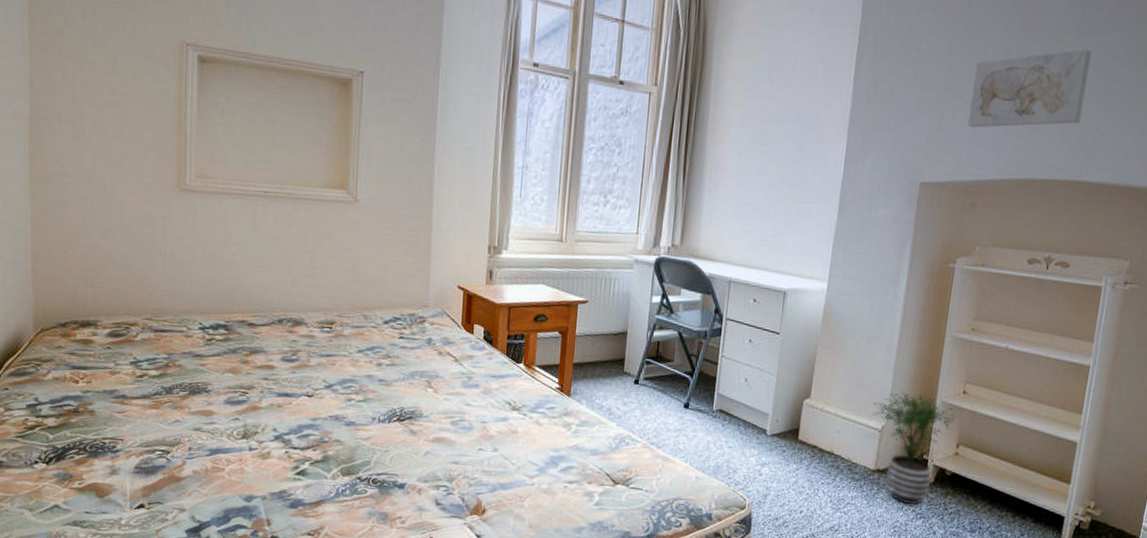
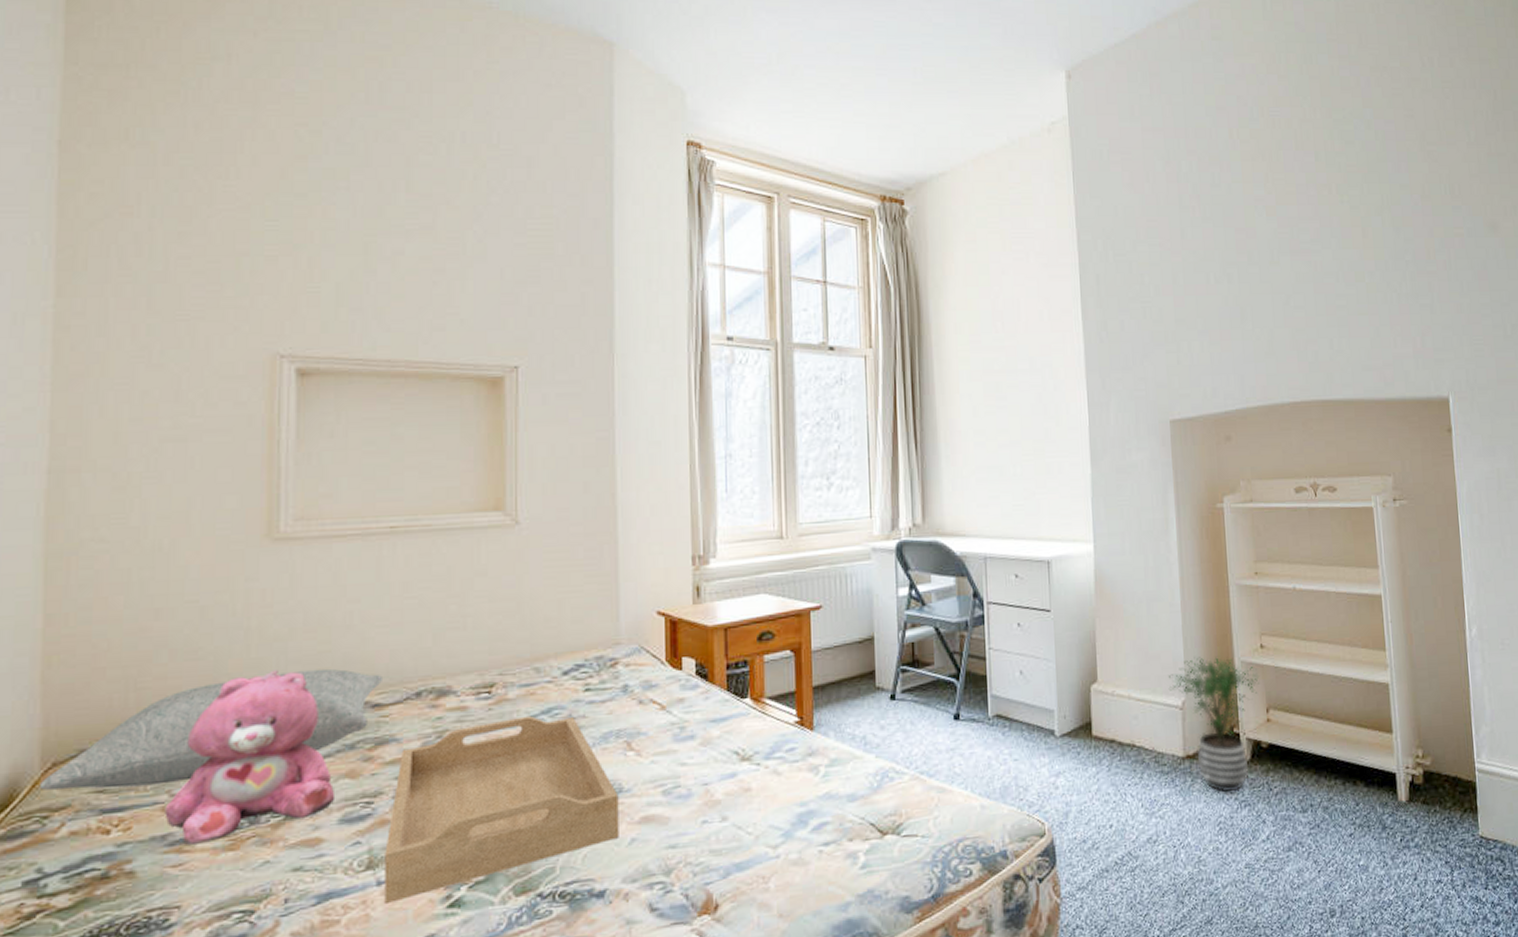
pillow: none [34,290,257,356] -> present [40,668,384,790]
teddy bear: none [112,287,223,401] -> present [164,670,336,845]
serving tray: none [254,349,419,464] -> present [384,715,619,903]
wall art: present [968,49,1092,128] -> none [1202,269,1313,357]

